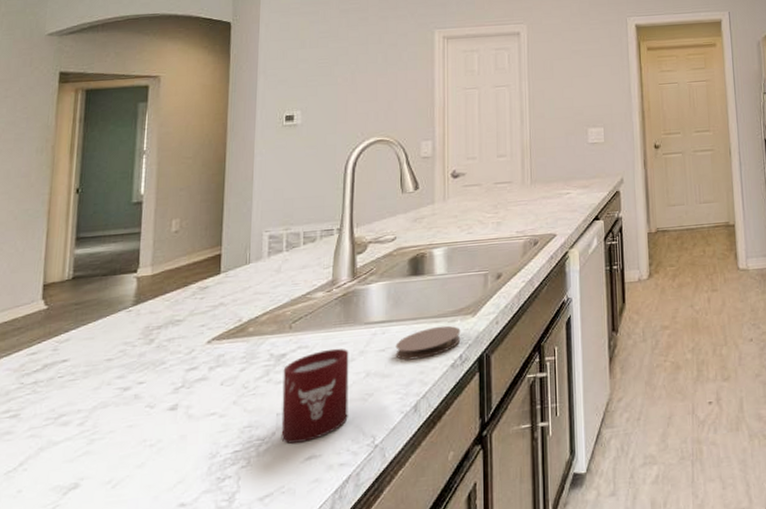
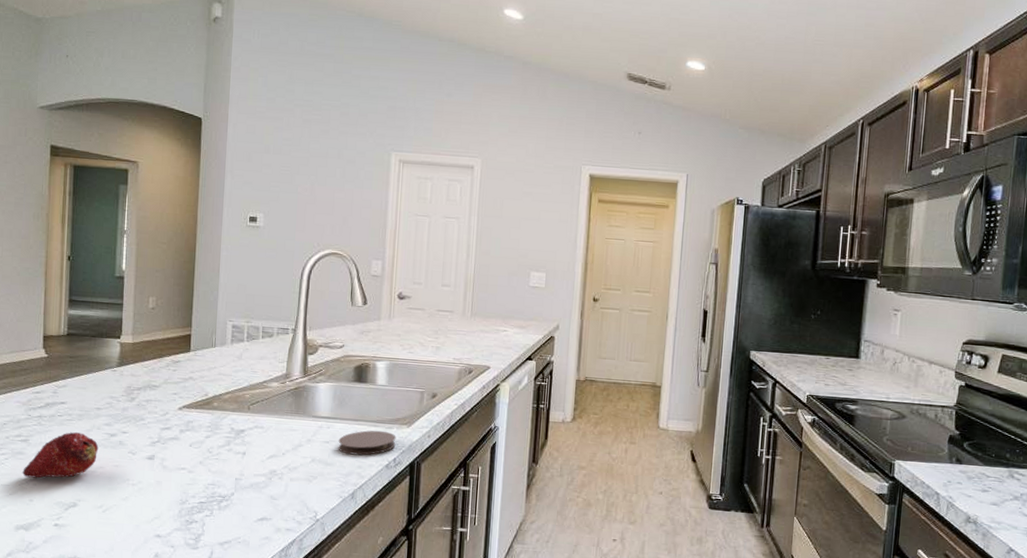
fruit: none [8,393,109,463] -> present [21,432,99,478]
cup: present [281,348,349,444] -> none [239,433,298,506]

